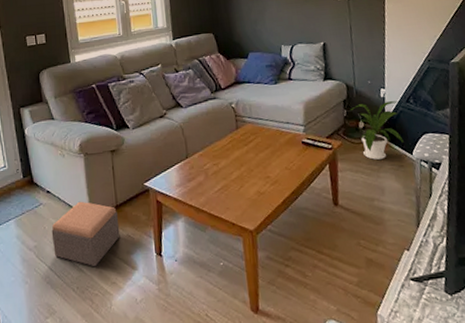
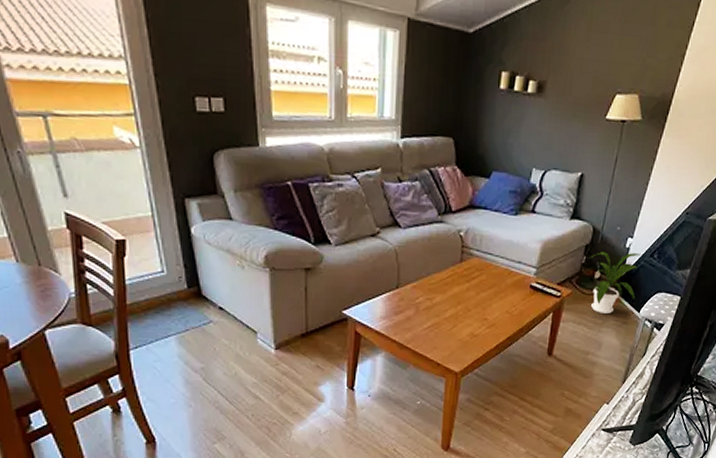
footstool: present [51,201,120,267] -> none [223,323,308,396]

